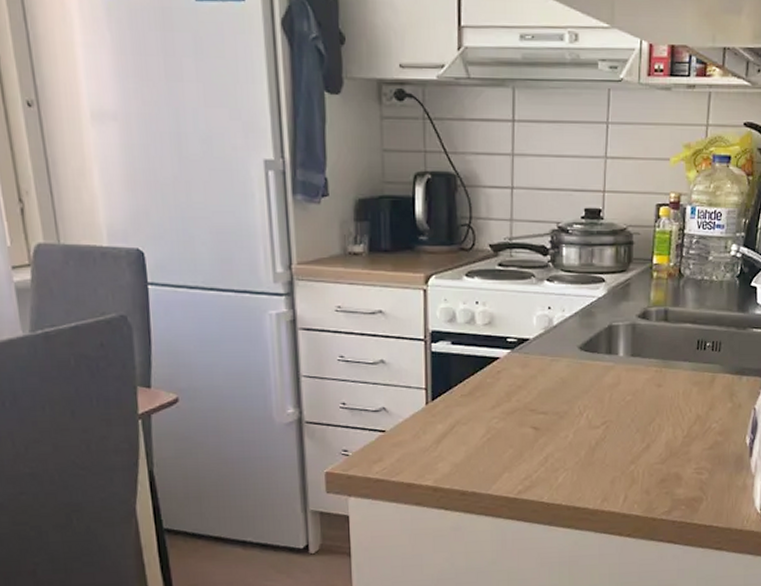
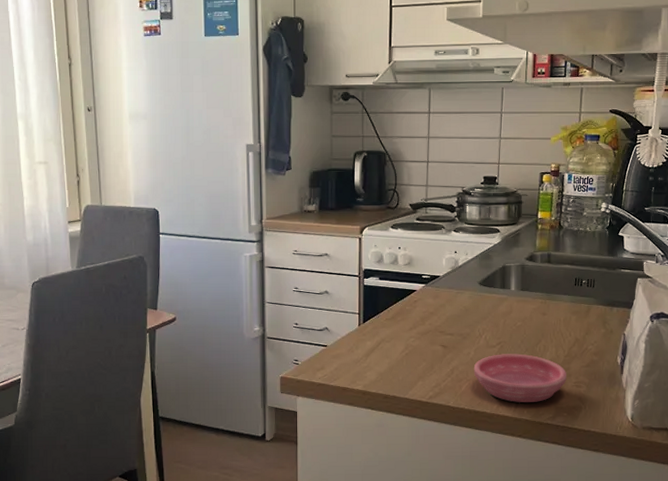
saucer: none [572,435,685,495] -> present [473,354,566,402]

